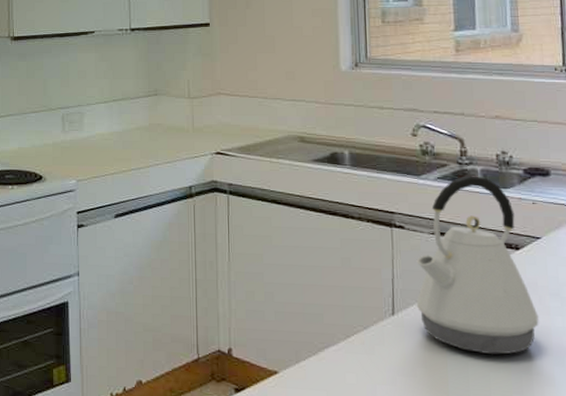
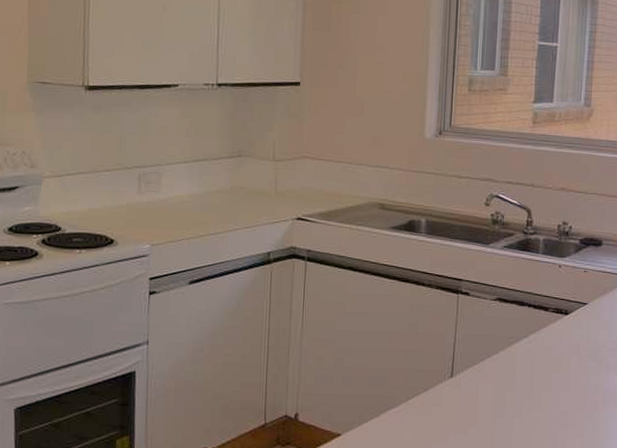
kettle: present [416,176,539,355] -> none [473,245,578,411]

